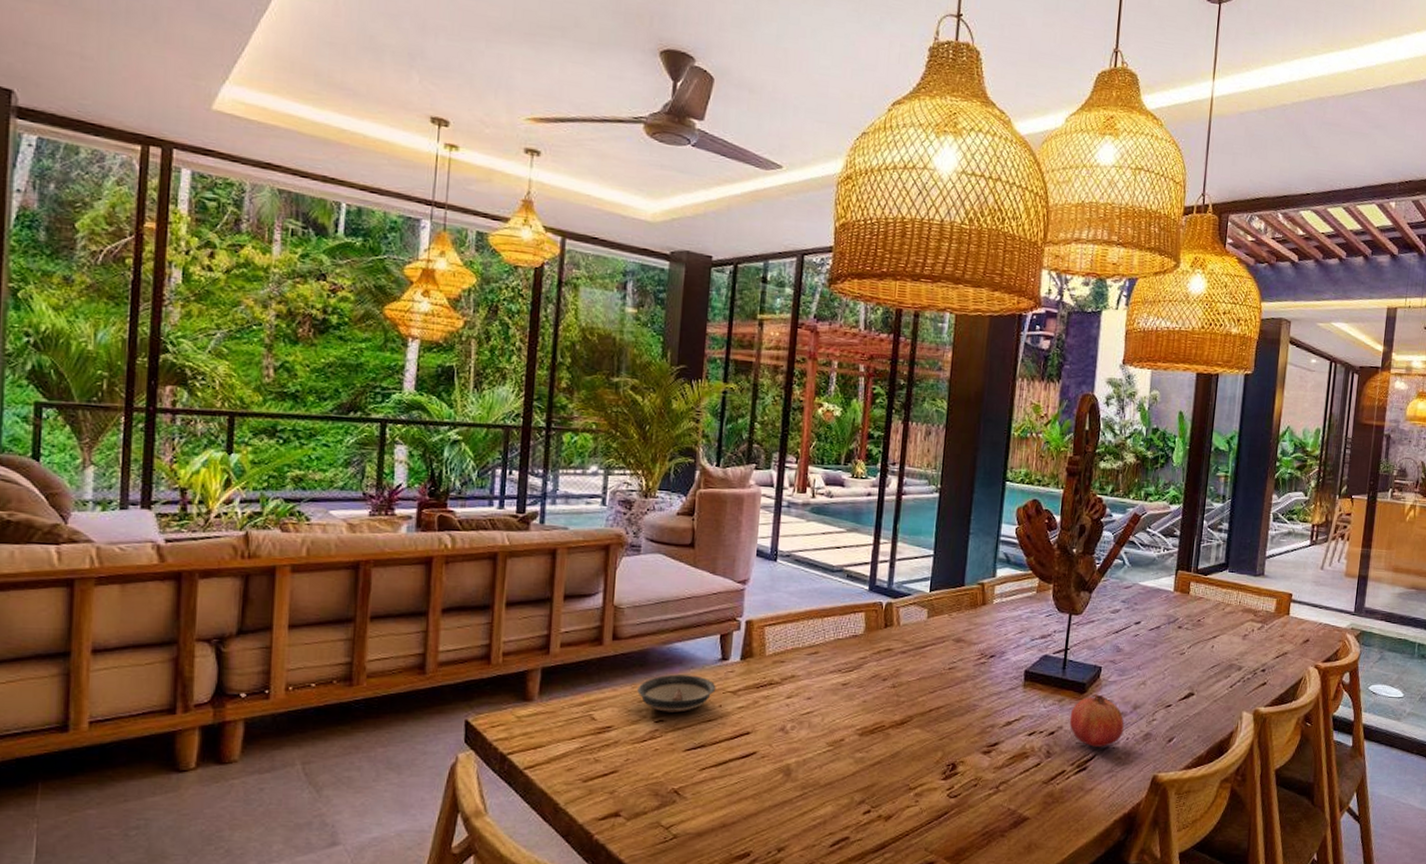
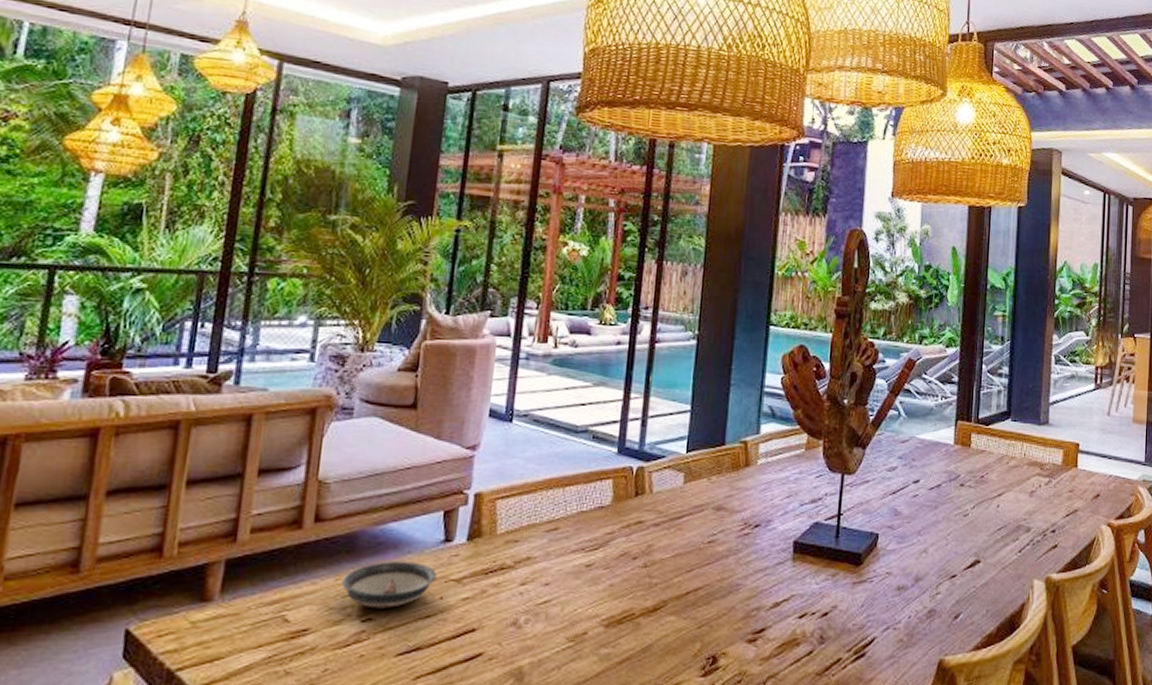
fruit: present [1069,694,1124,747] -> none [844,566,905,628]

